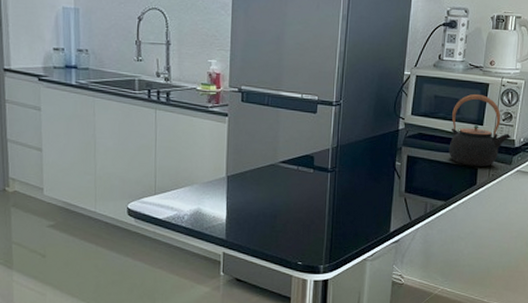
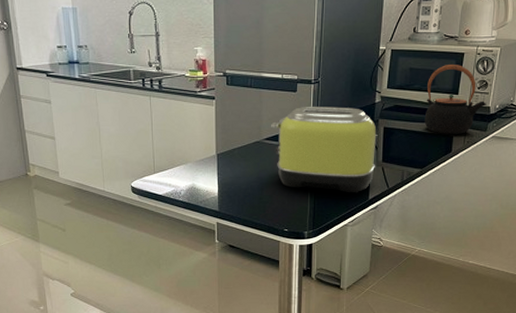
toaster: none [287,129,400,225] -> present [270,106,377,193]

